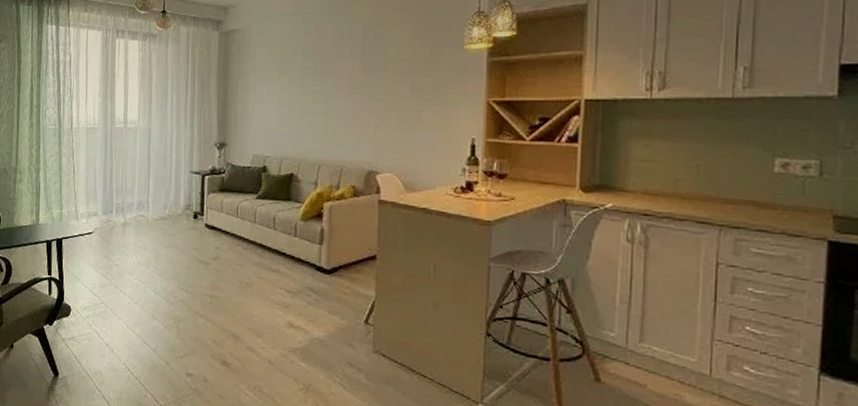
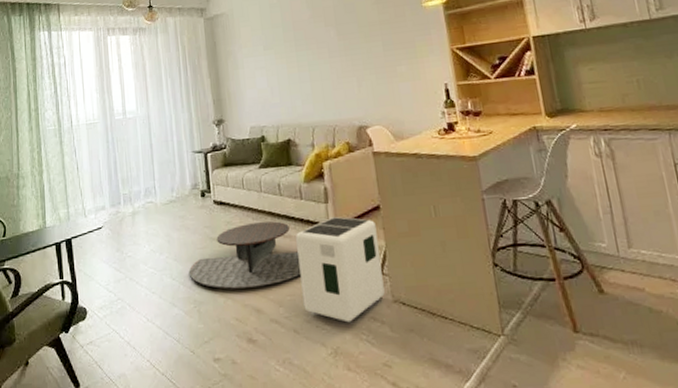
coffee table: none [173,252,285,315] -> present [189,221,302,289]
air purifier: none [282,260,369,364] -> present [296,217,385,323]

